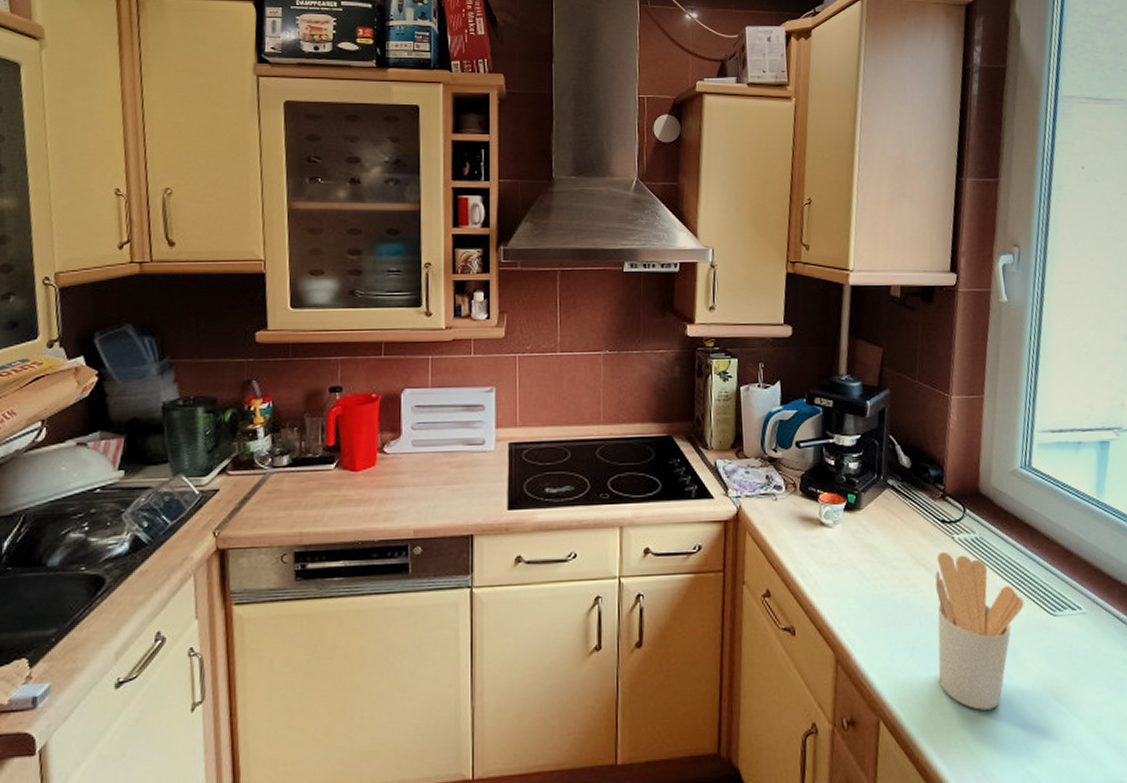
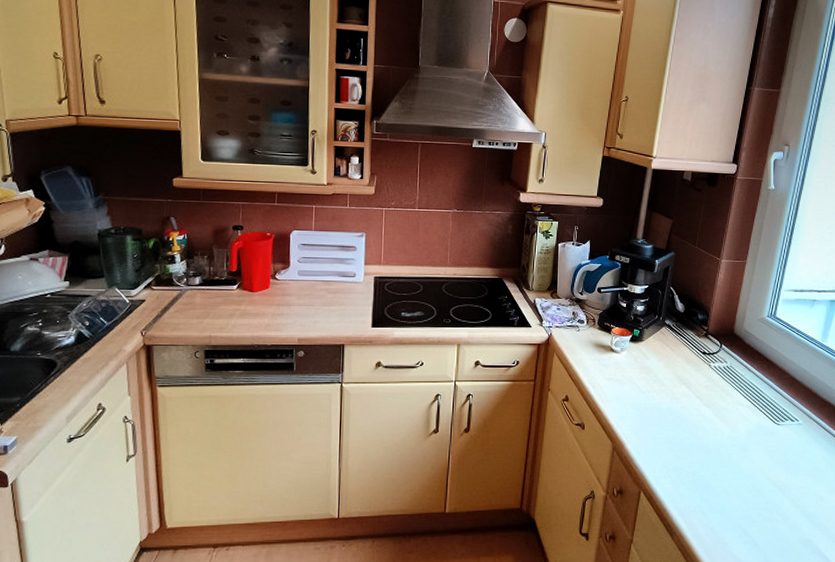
utensil holder: present [935,551,1024,710] -> none [687,375,757,487]

